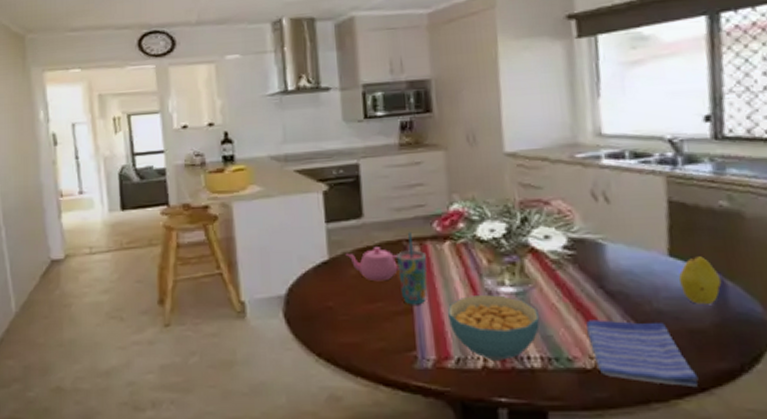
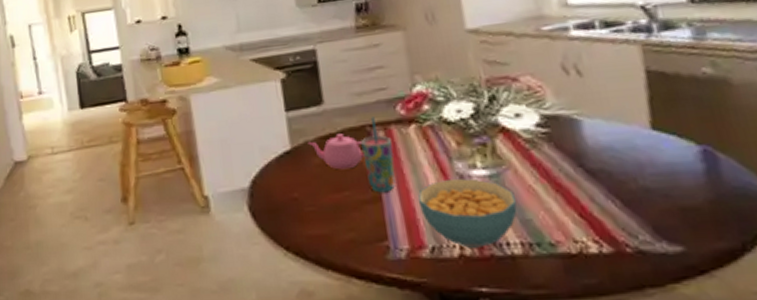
dish towel: present [586,319,699,388] -> none [567,200,696,271]
fruit: present [678,256,722,304] -> none [664,128,713,180]

